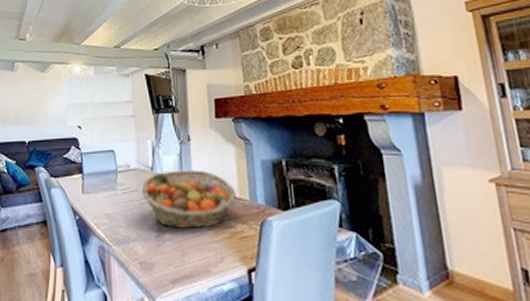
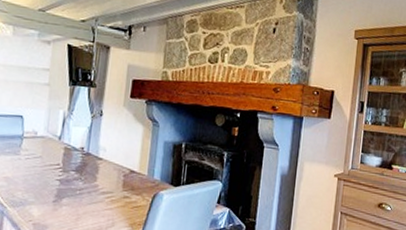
fruit basket: present [141,170,237,228] -> none [45,142,137,197]

